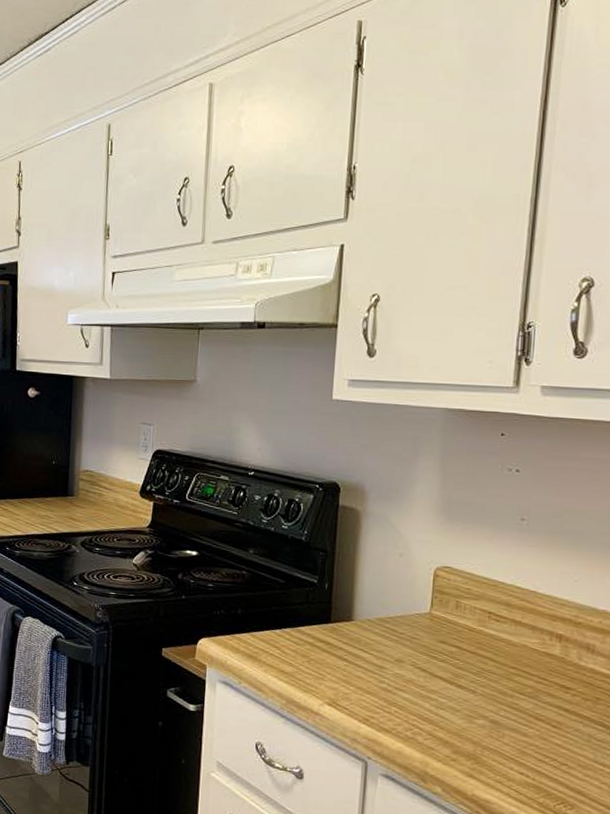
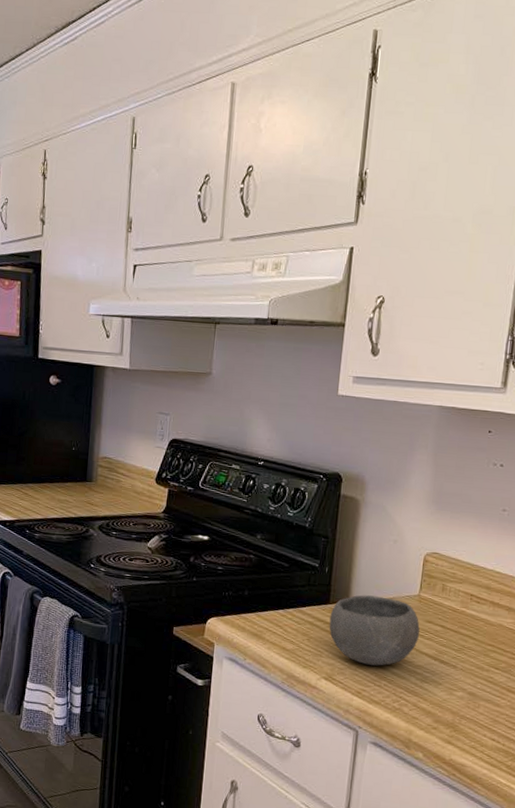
bowl: none [331,613,432,691] -> present [329,595,420,666]

